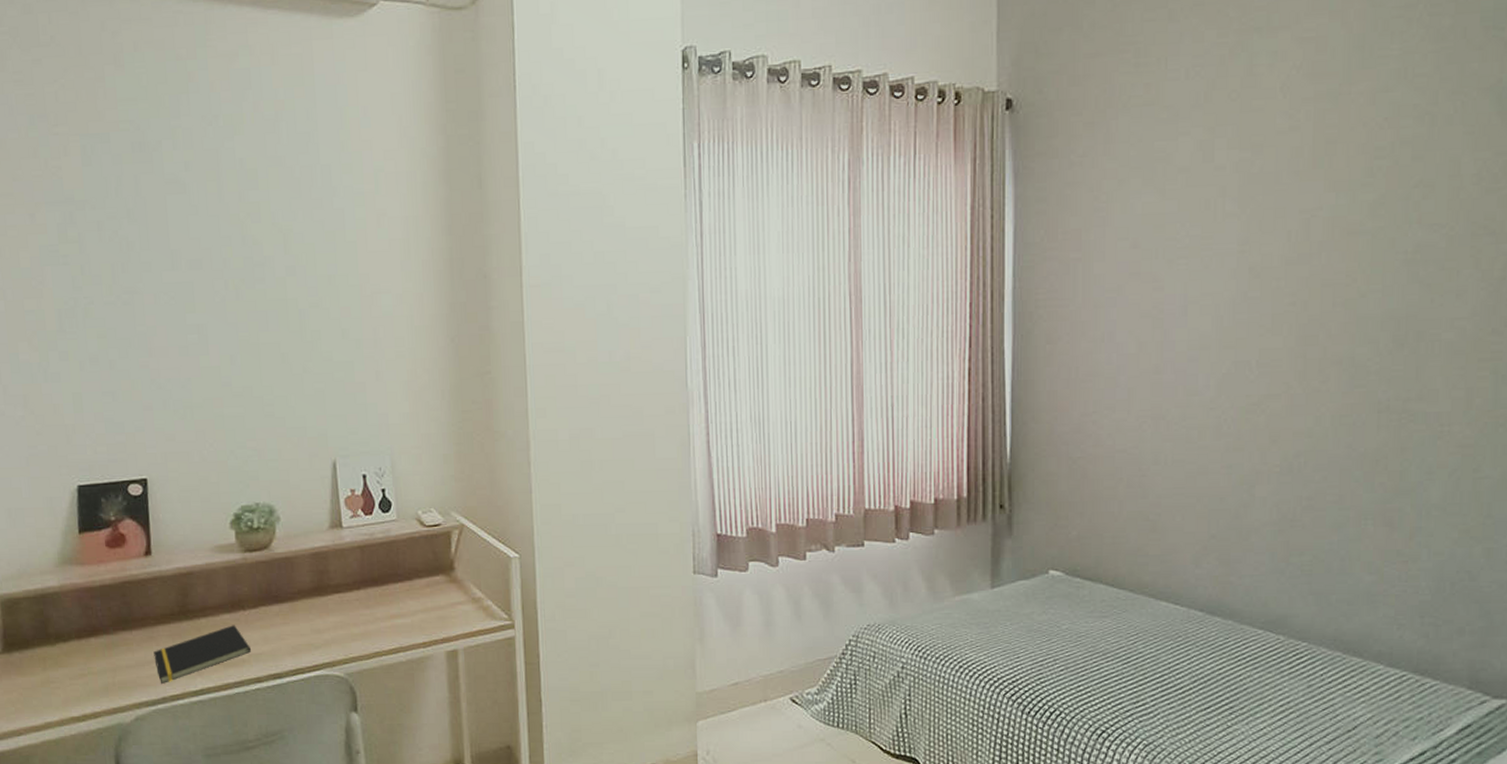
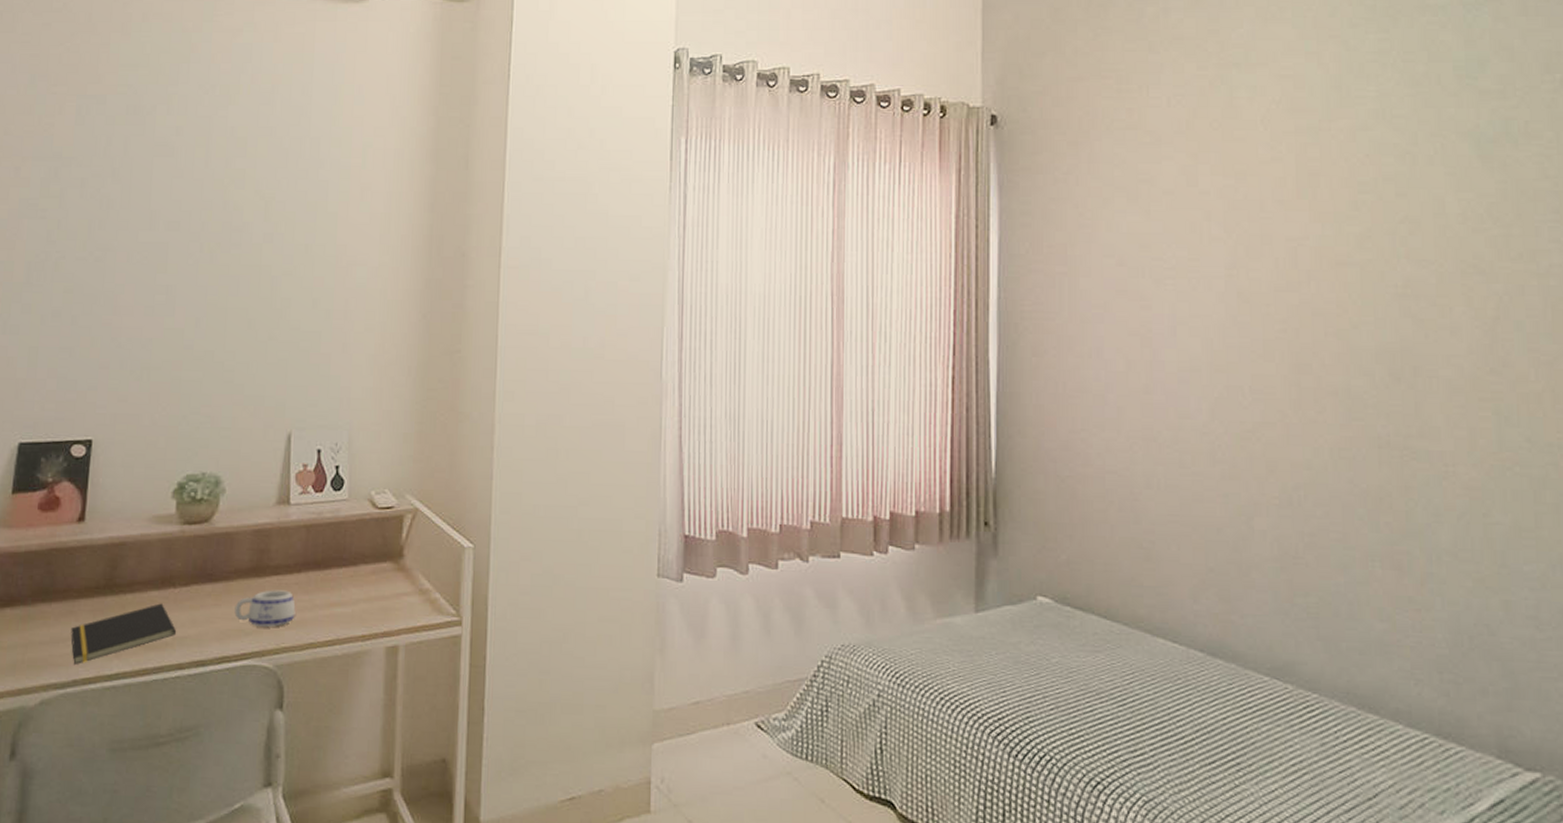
mug: none [302,606,359,640] -> present [234,590,296,627]

